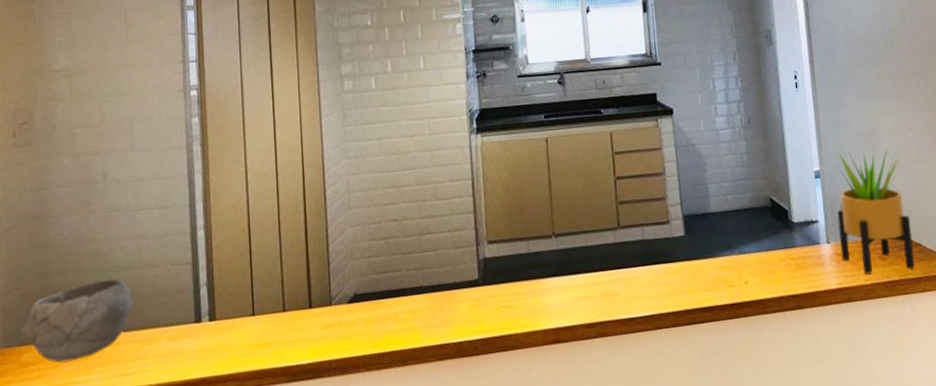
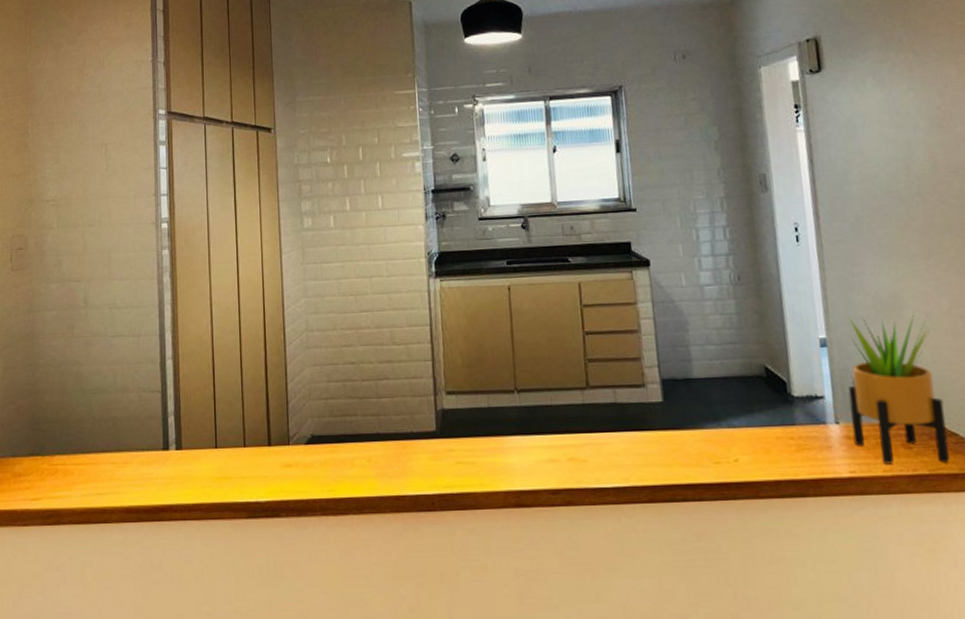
bowl: present [21,278,133,363] -> none [14,401,109,477]

